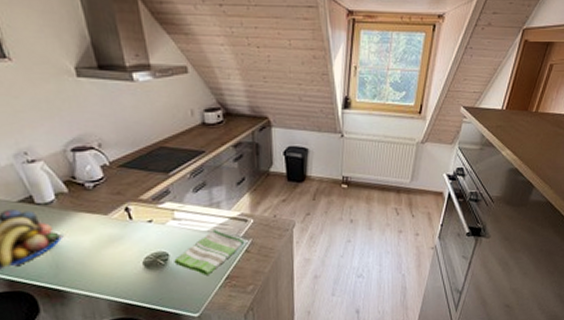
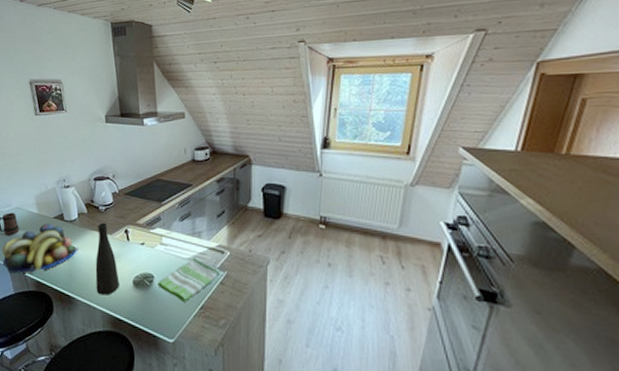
vase: none [86,201,126,283] -> present [95,222,119,295]

